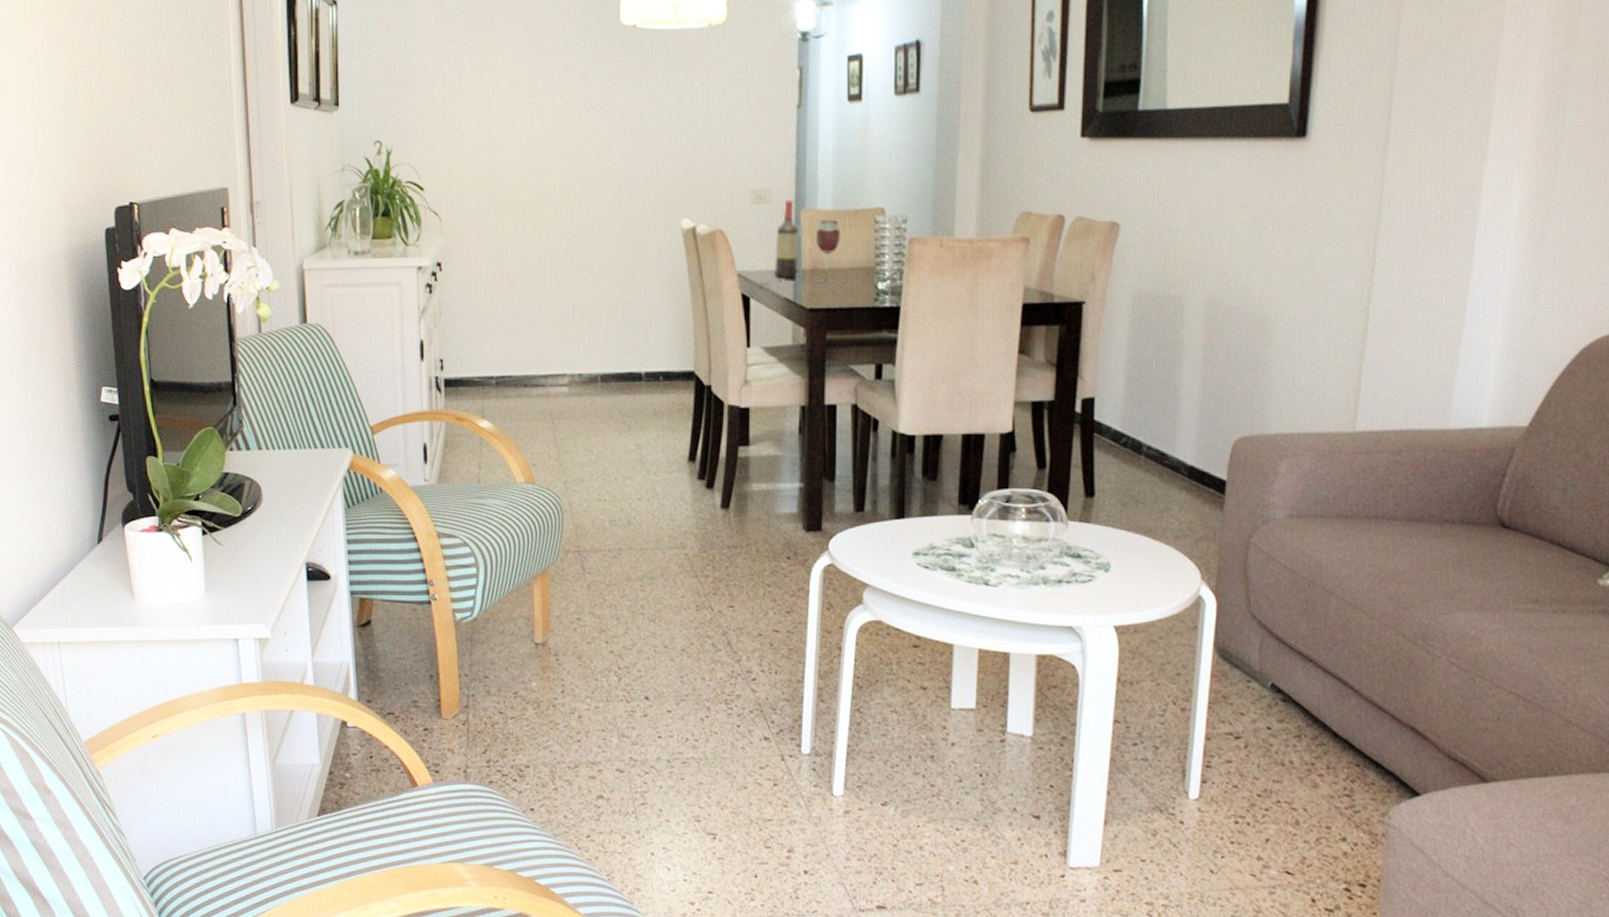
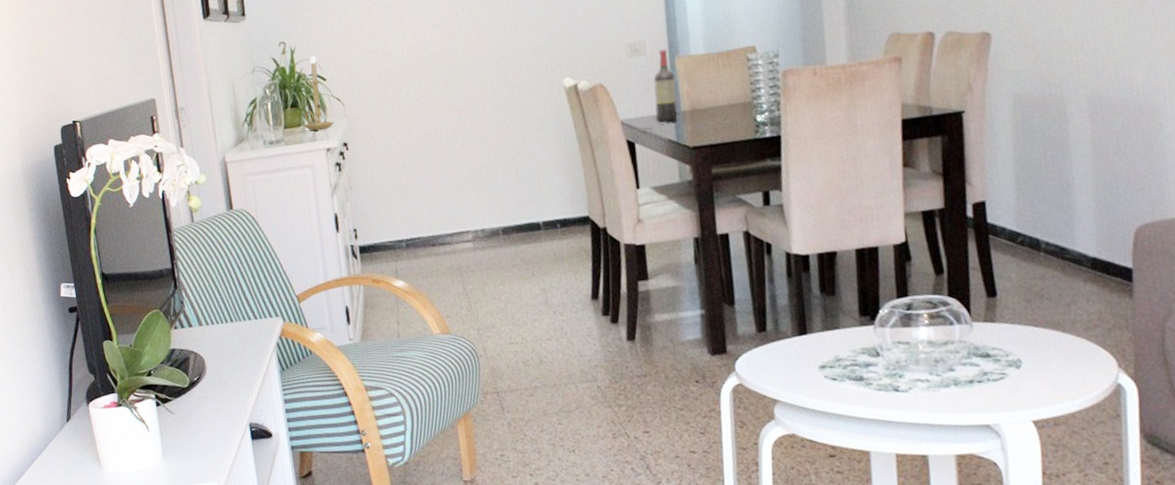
candle holder: none [394,161,429,246] -> present [303,56,334,131]
wineglass: present [815,219,841,285] -> none [691,62,716,124]

